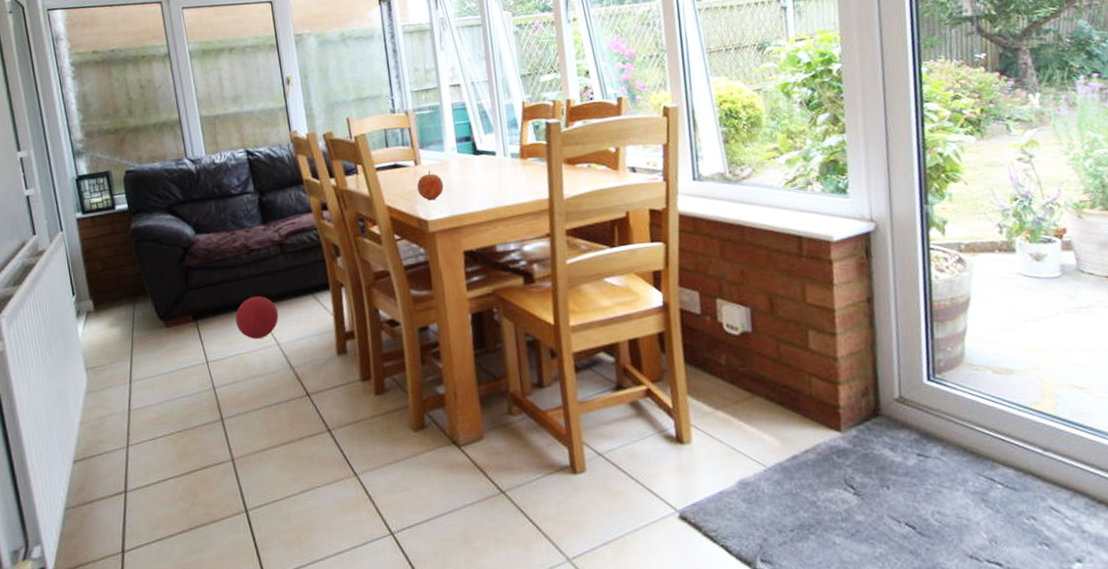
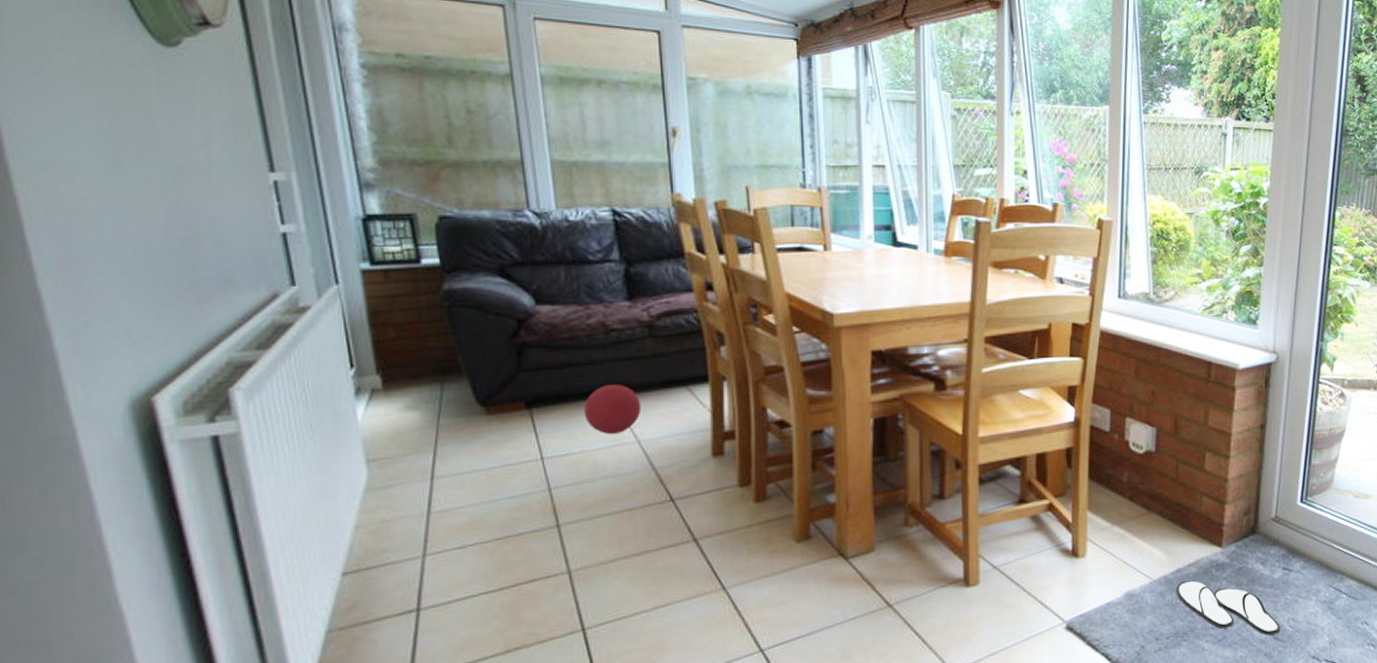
fruit: present [416,170,444,201] -> none [824,257,856,292]
slippers: none [794,468,925,531] -> present [1176,580,1280,636]

